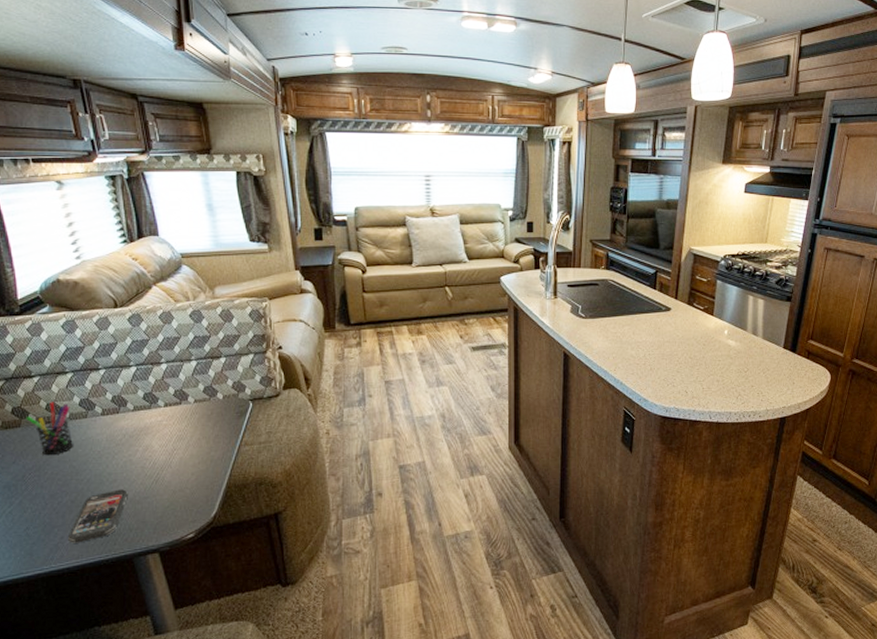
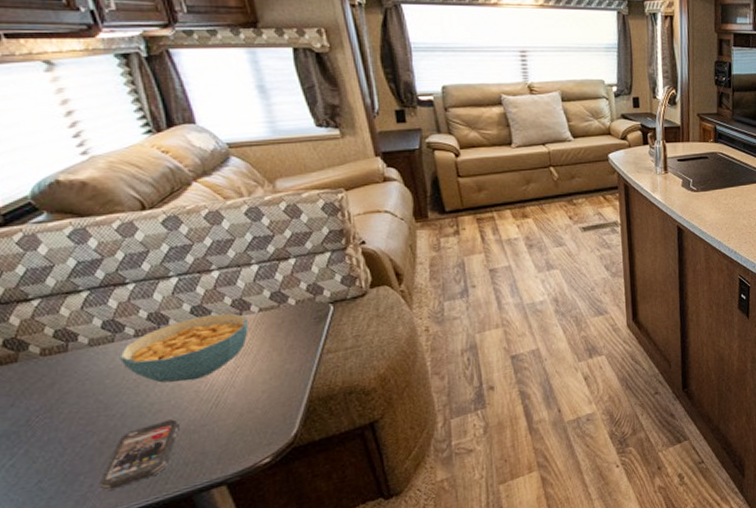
pen holder: present [26,402,74,456] -> none [25,327,99,393]
cereal bowl: none [90,401,185,458] -> present [119,312,249,383]

